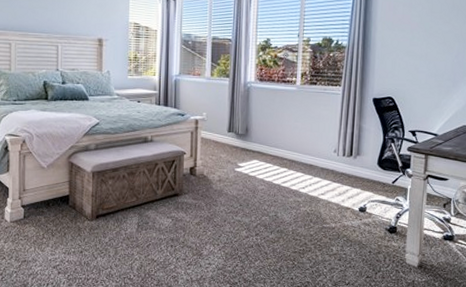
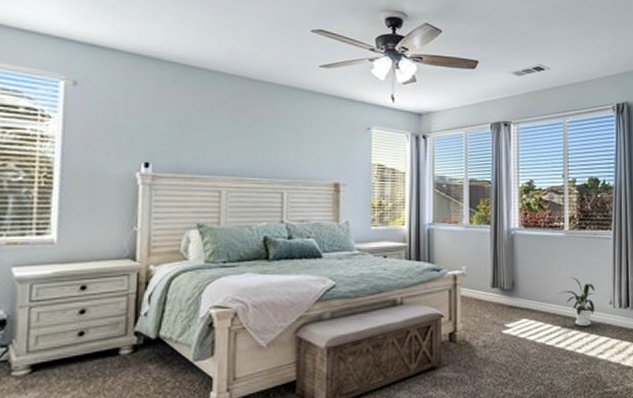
house plant: none [286,126,321,170] -> present [558,277,595,327]

